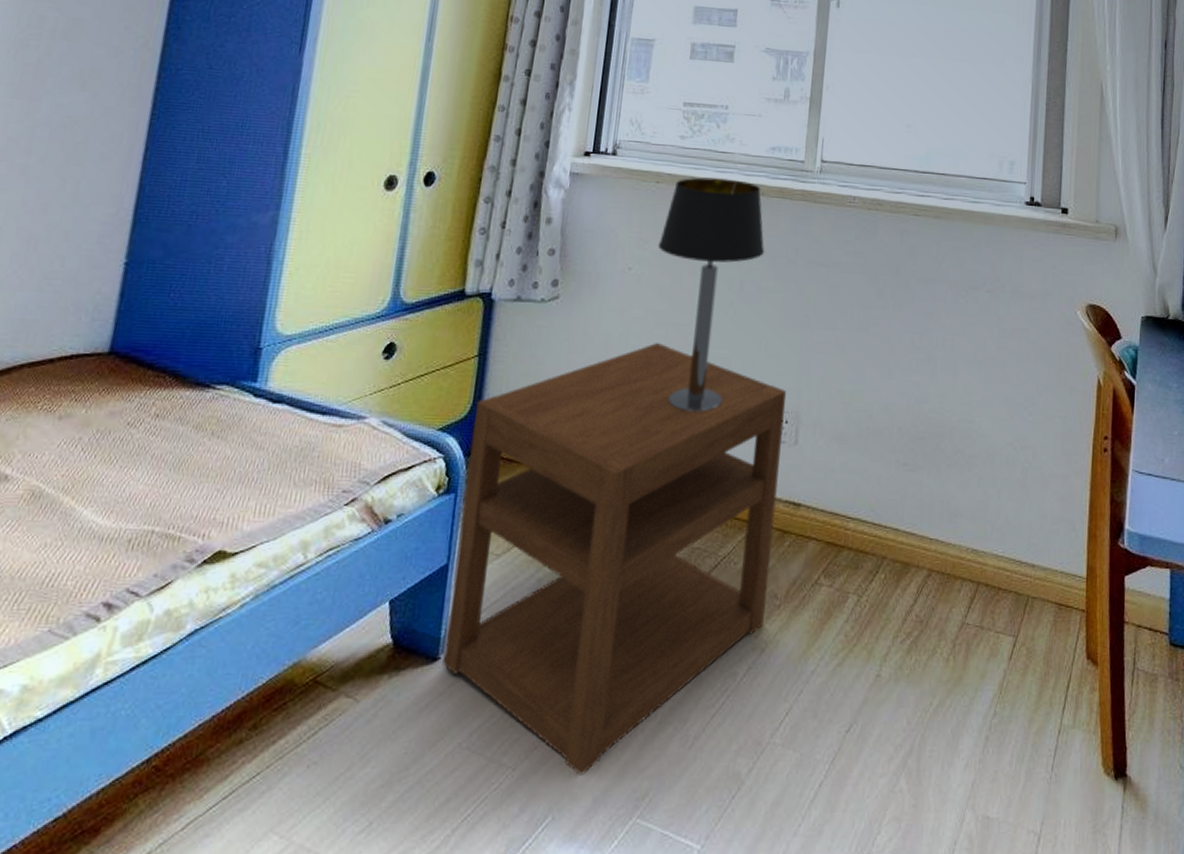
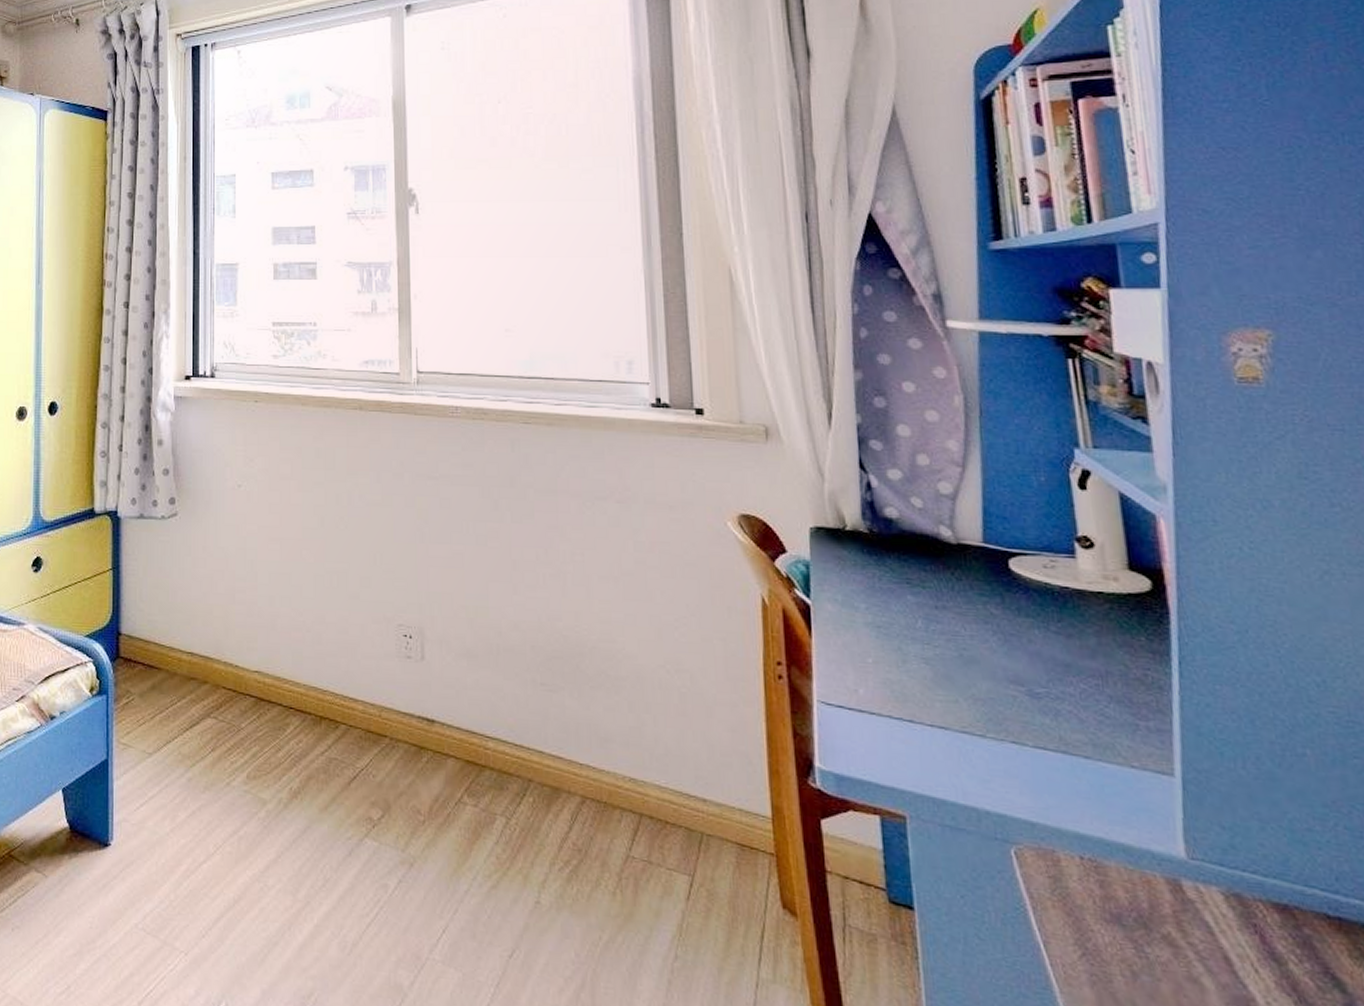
nightstand: present [442,342,787,775] -> none [113,556,410,967]
table lamp: present [657,177,765,413] -> none [263,393,369,626]

